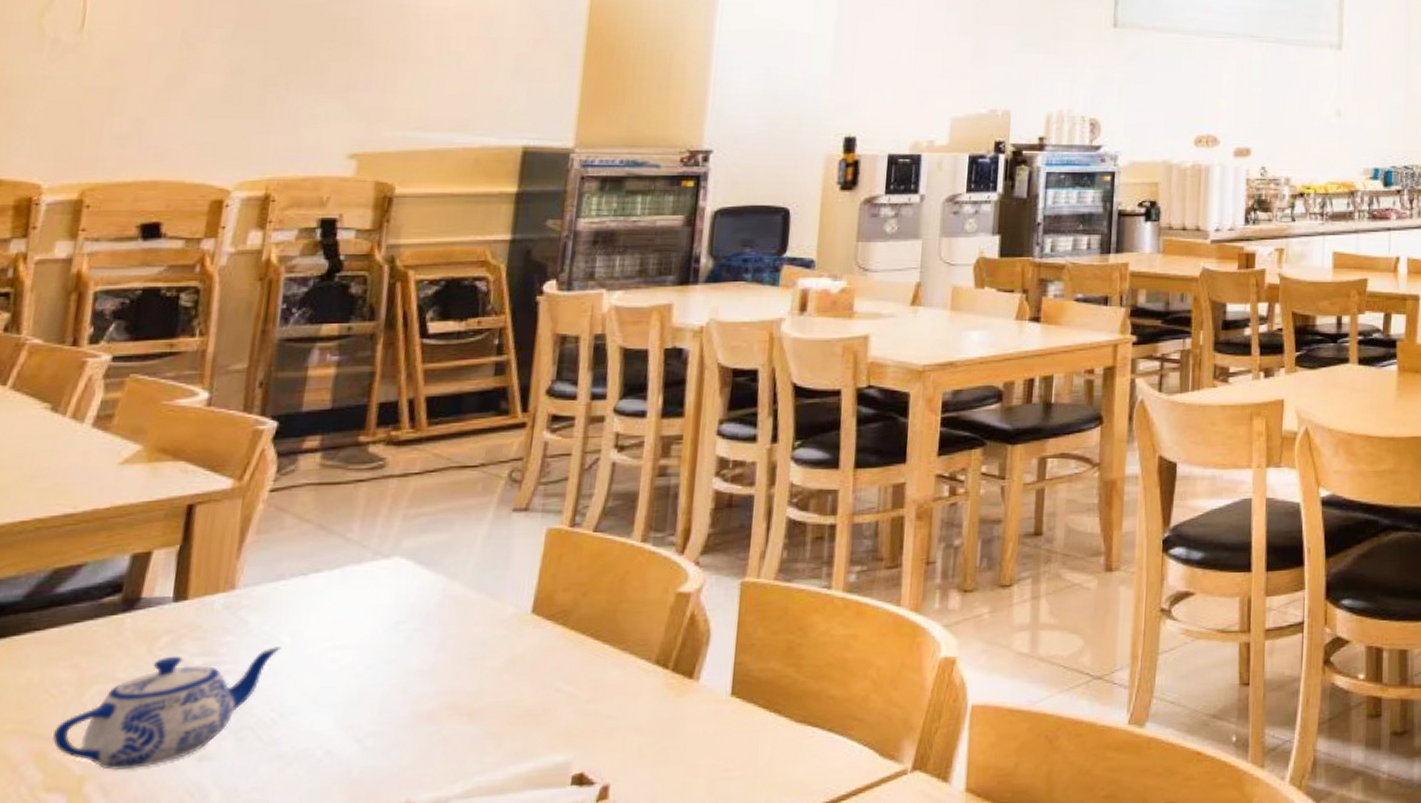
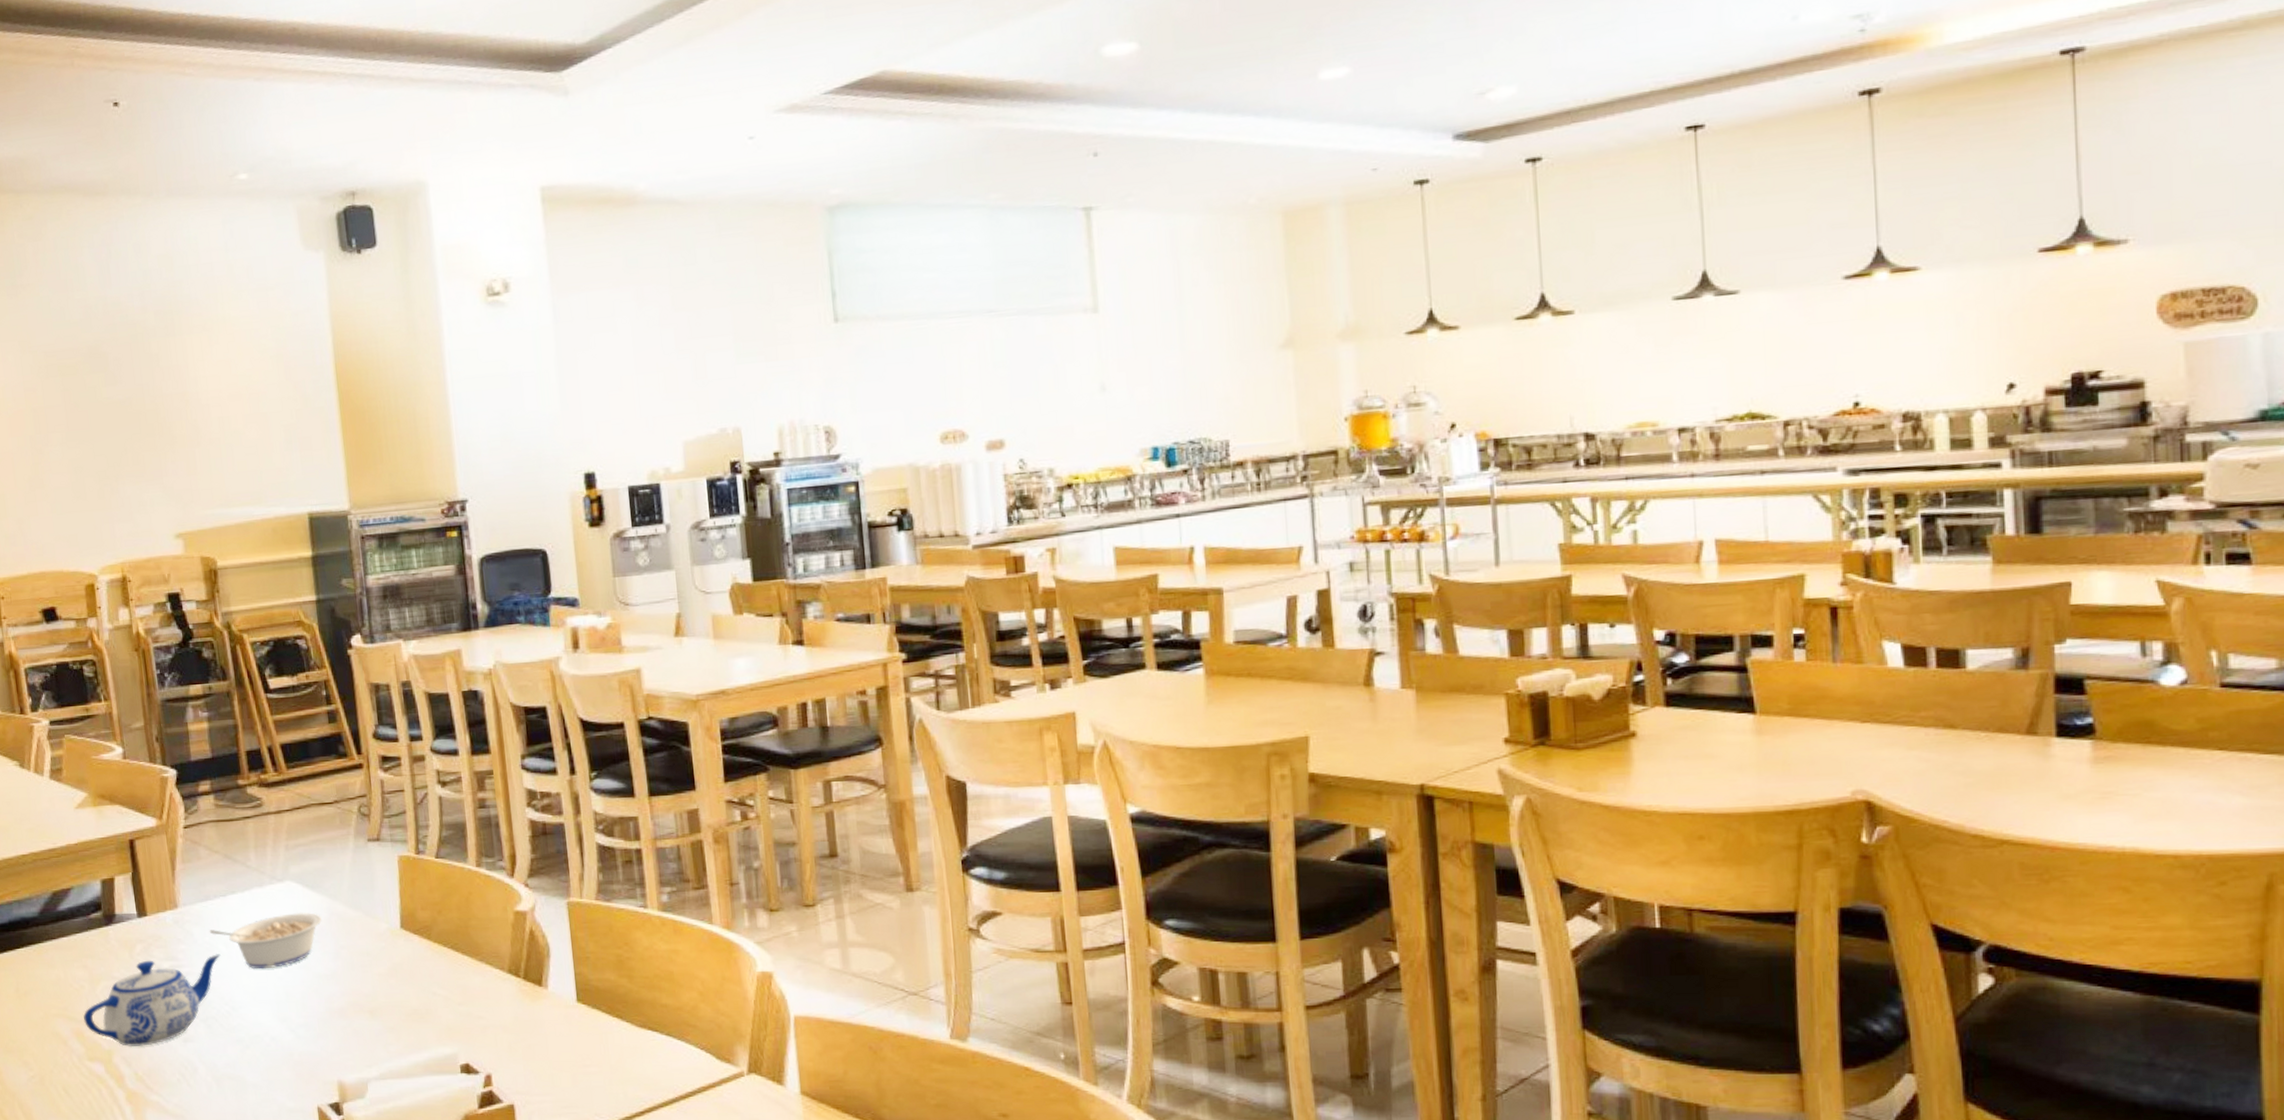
legume: none [272,594,431,666] -> present [209,912,322,970]

